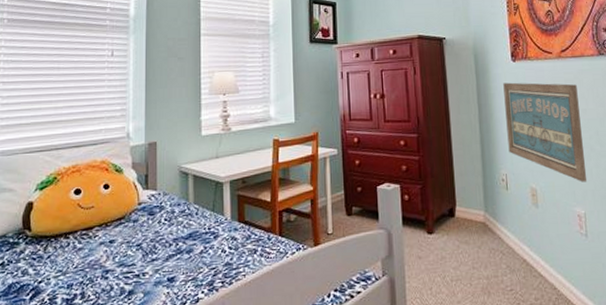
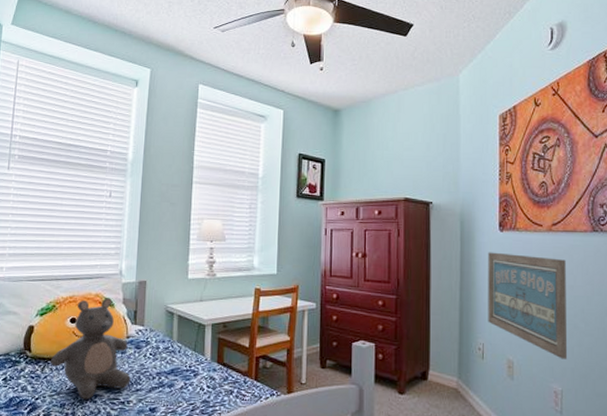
teddy bear: none [53,163,145,277] -> present [50,298,131,400]

